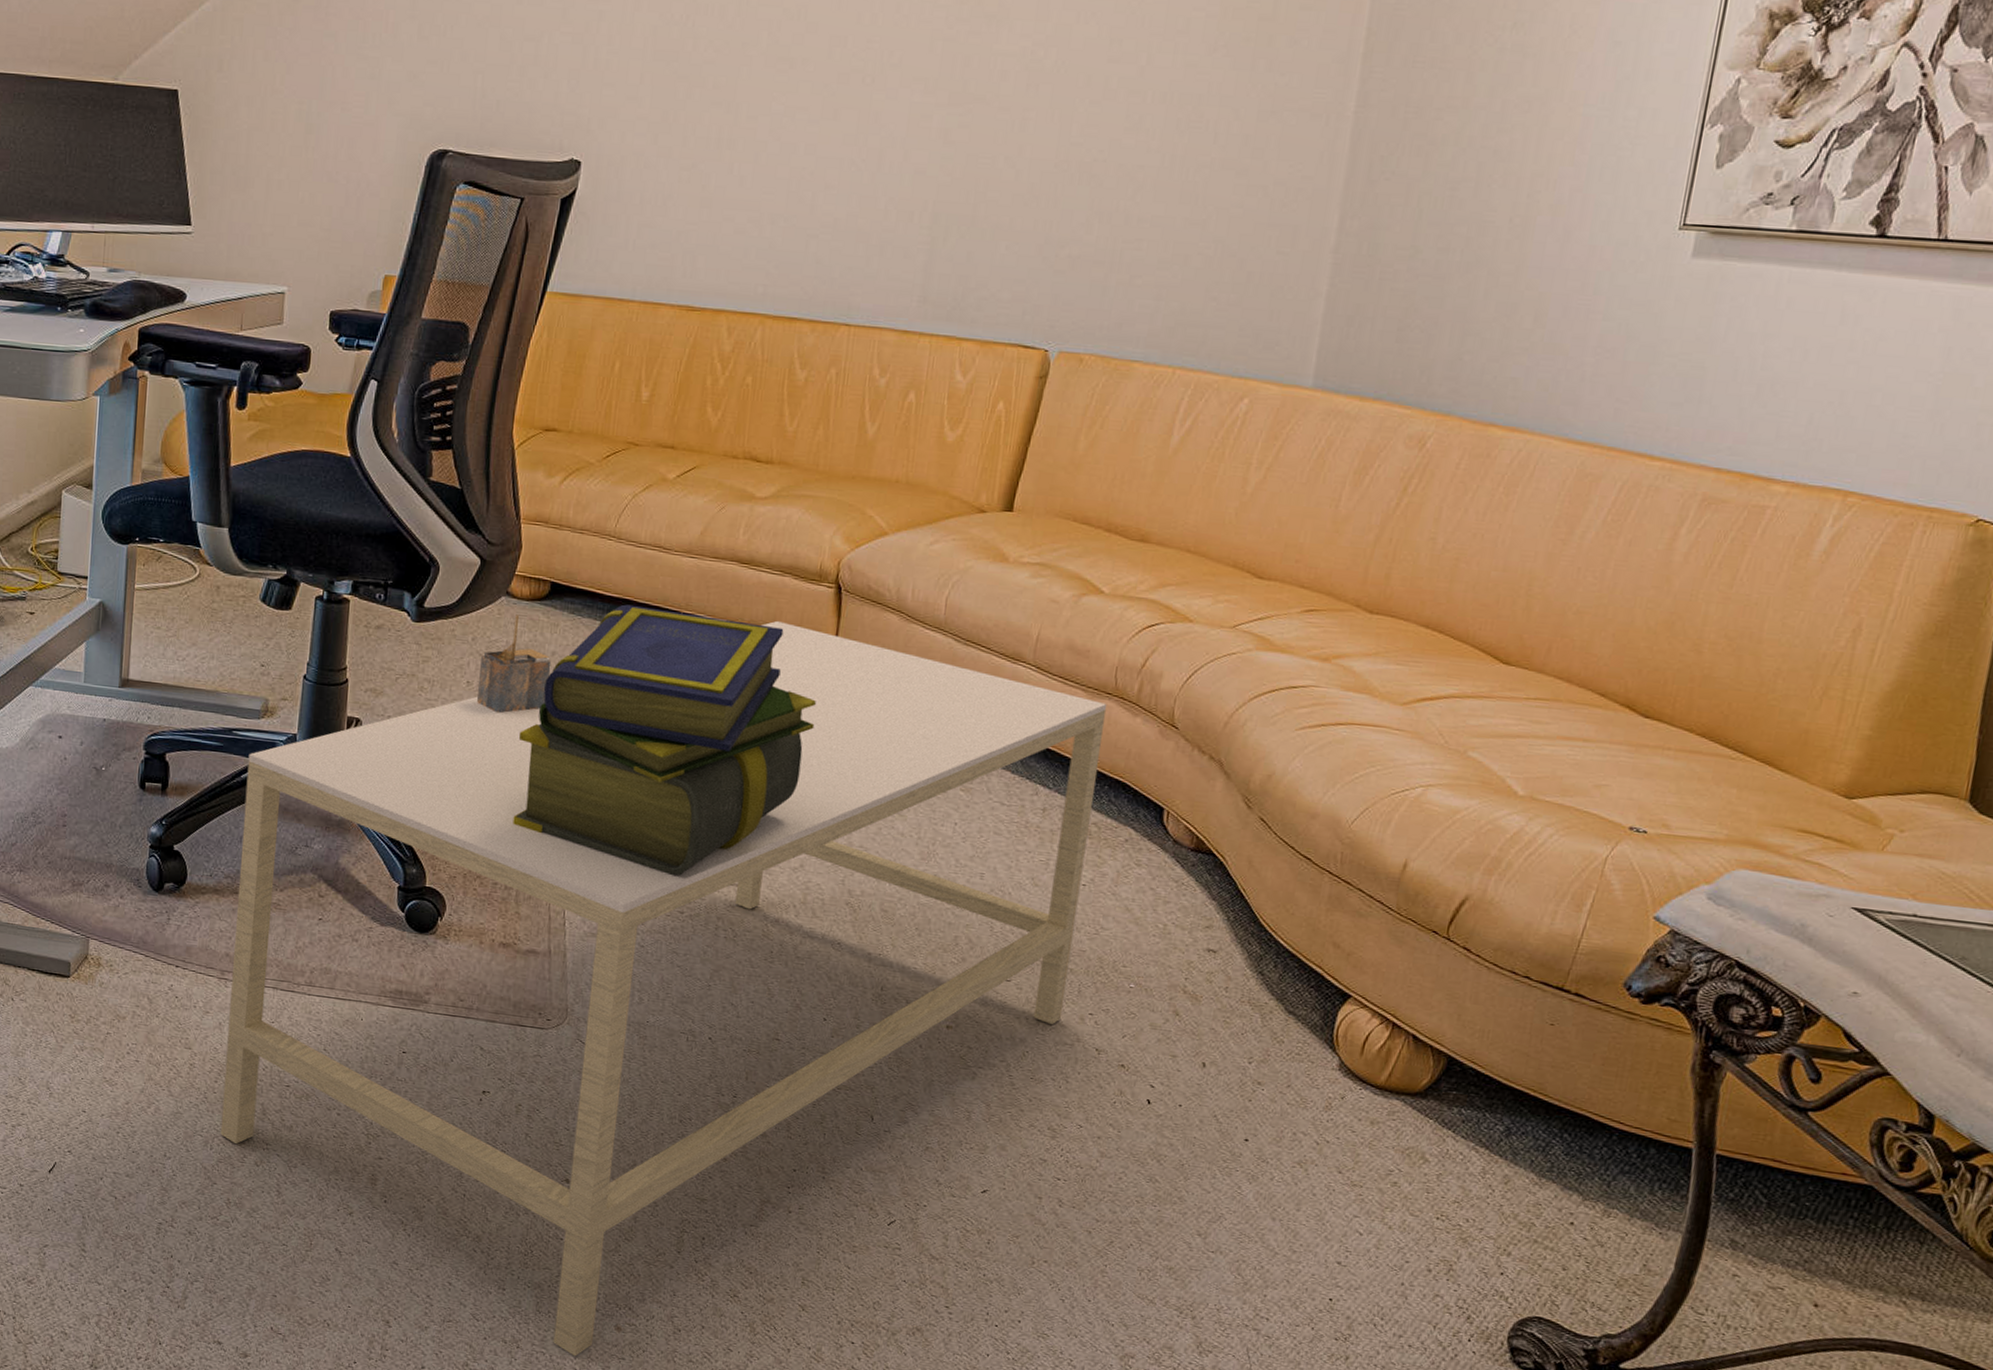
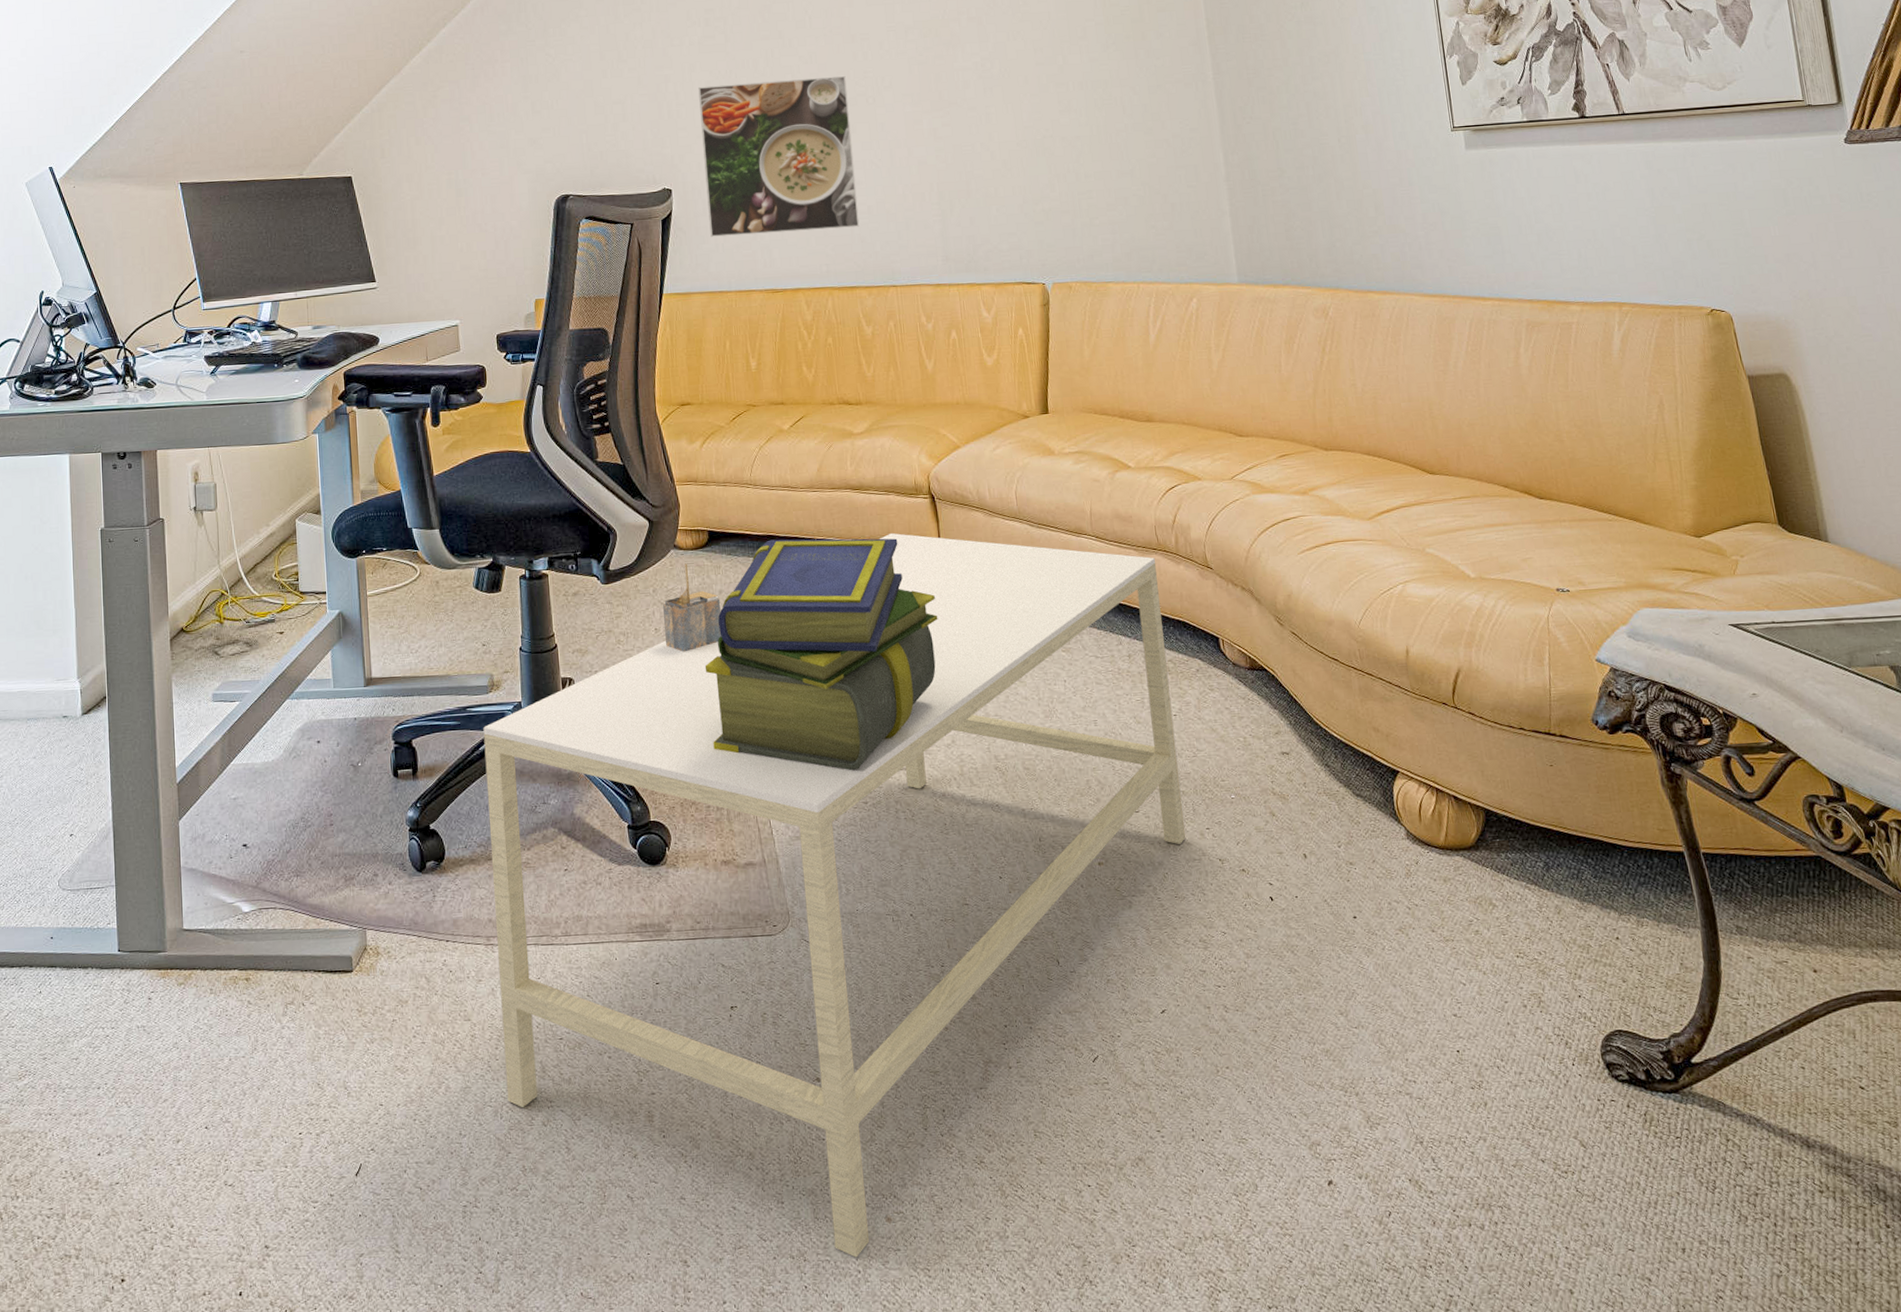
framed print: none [620,32,841,243] -> present [698,76,860,237]

